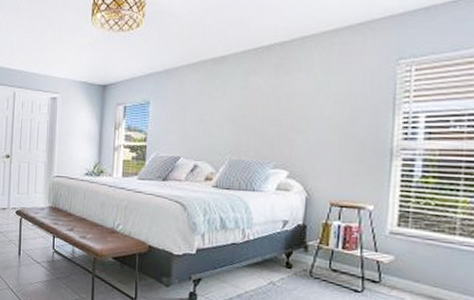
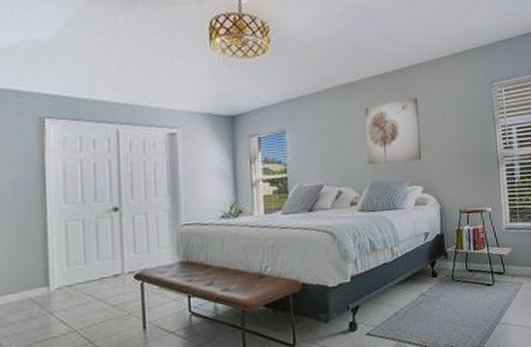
wall art: none [229,75,295,143] -> present [364,98,422,165]

